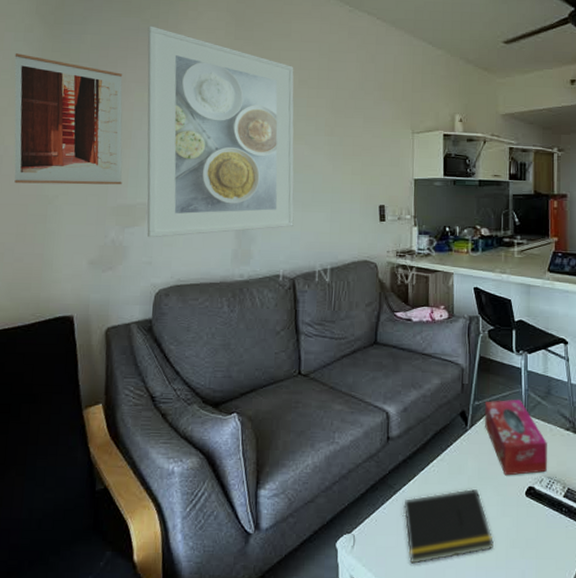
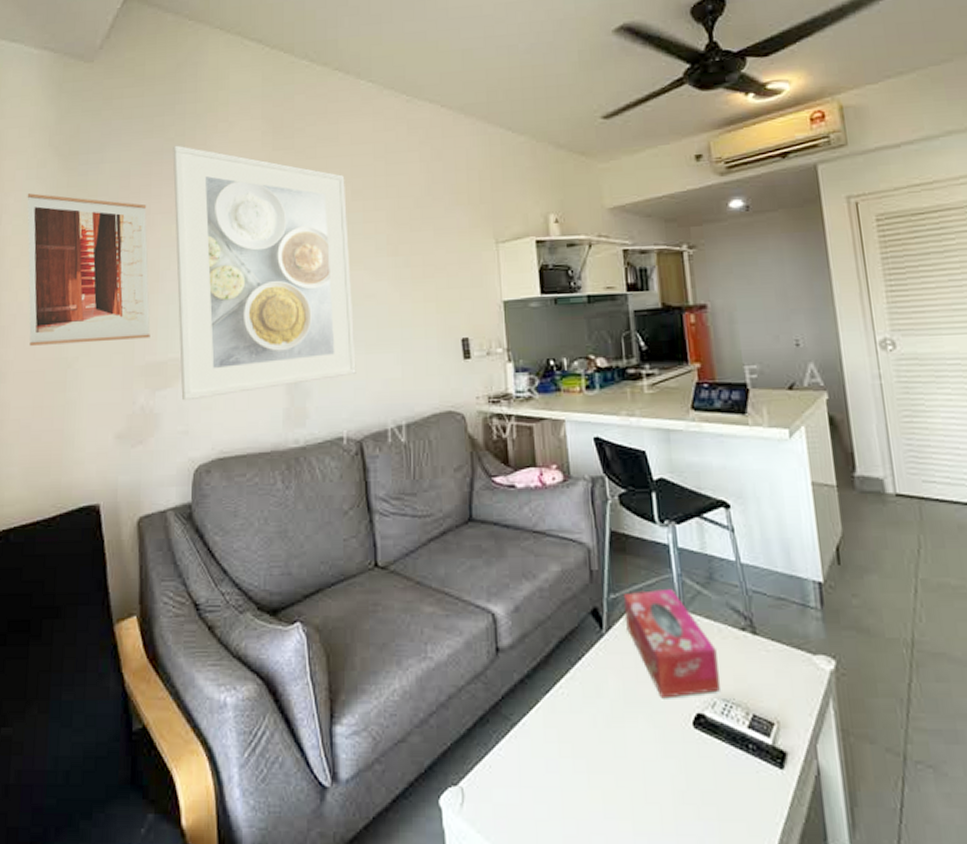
notepad: present [402,488,494,564] -> none [524,717,656,829]

